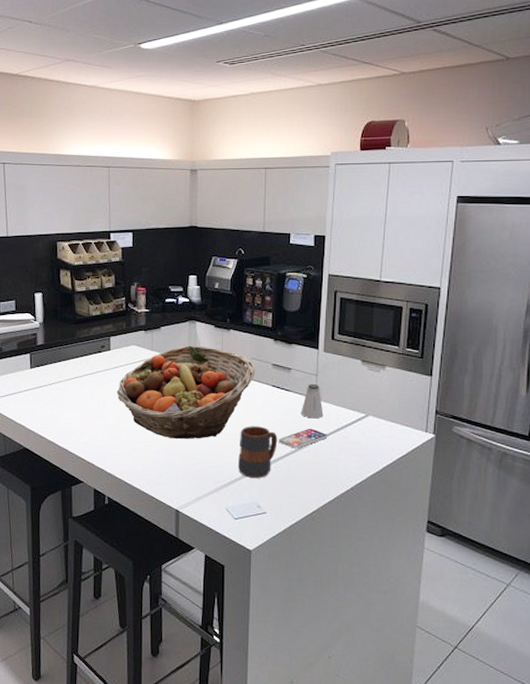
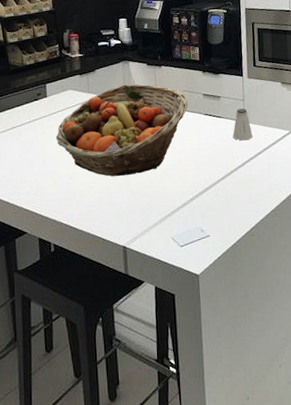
mug: present [238,426,278,478] -> none [179,154,214,204]
smartphone: present [279,428,328,449] -> none [215,149,259,171]

